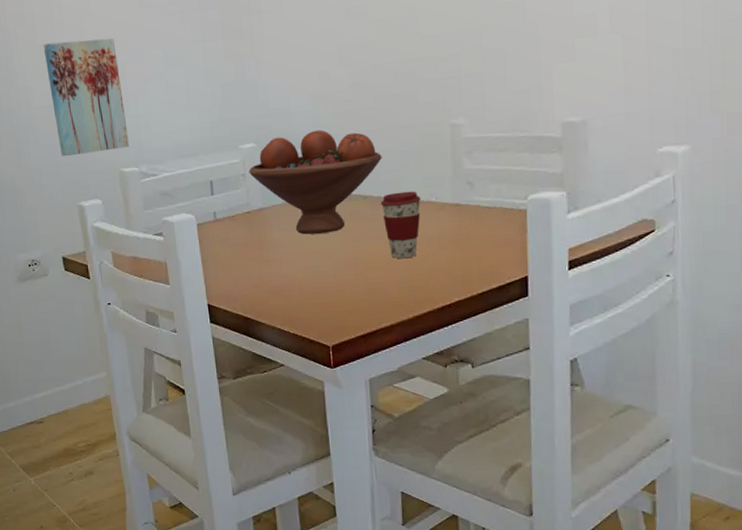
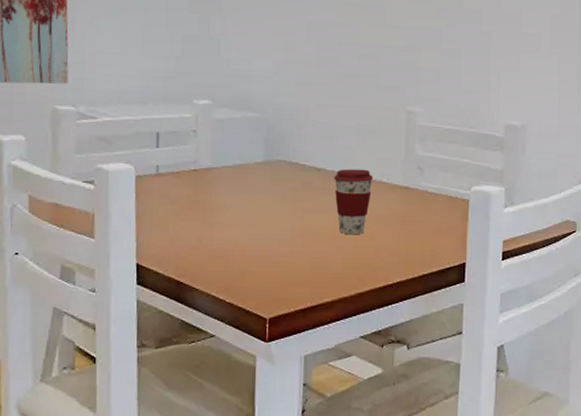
fruit bowl: present [249,130,382,235] -> none [201,97,340,201]

